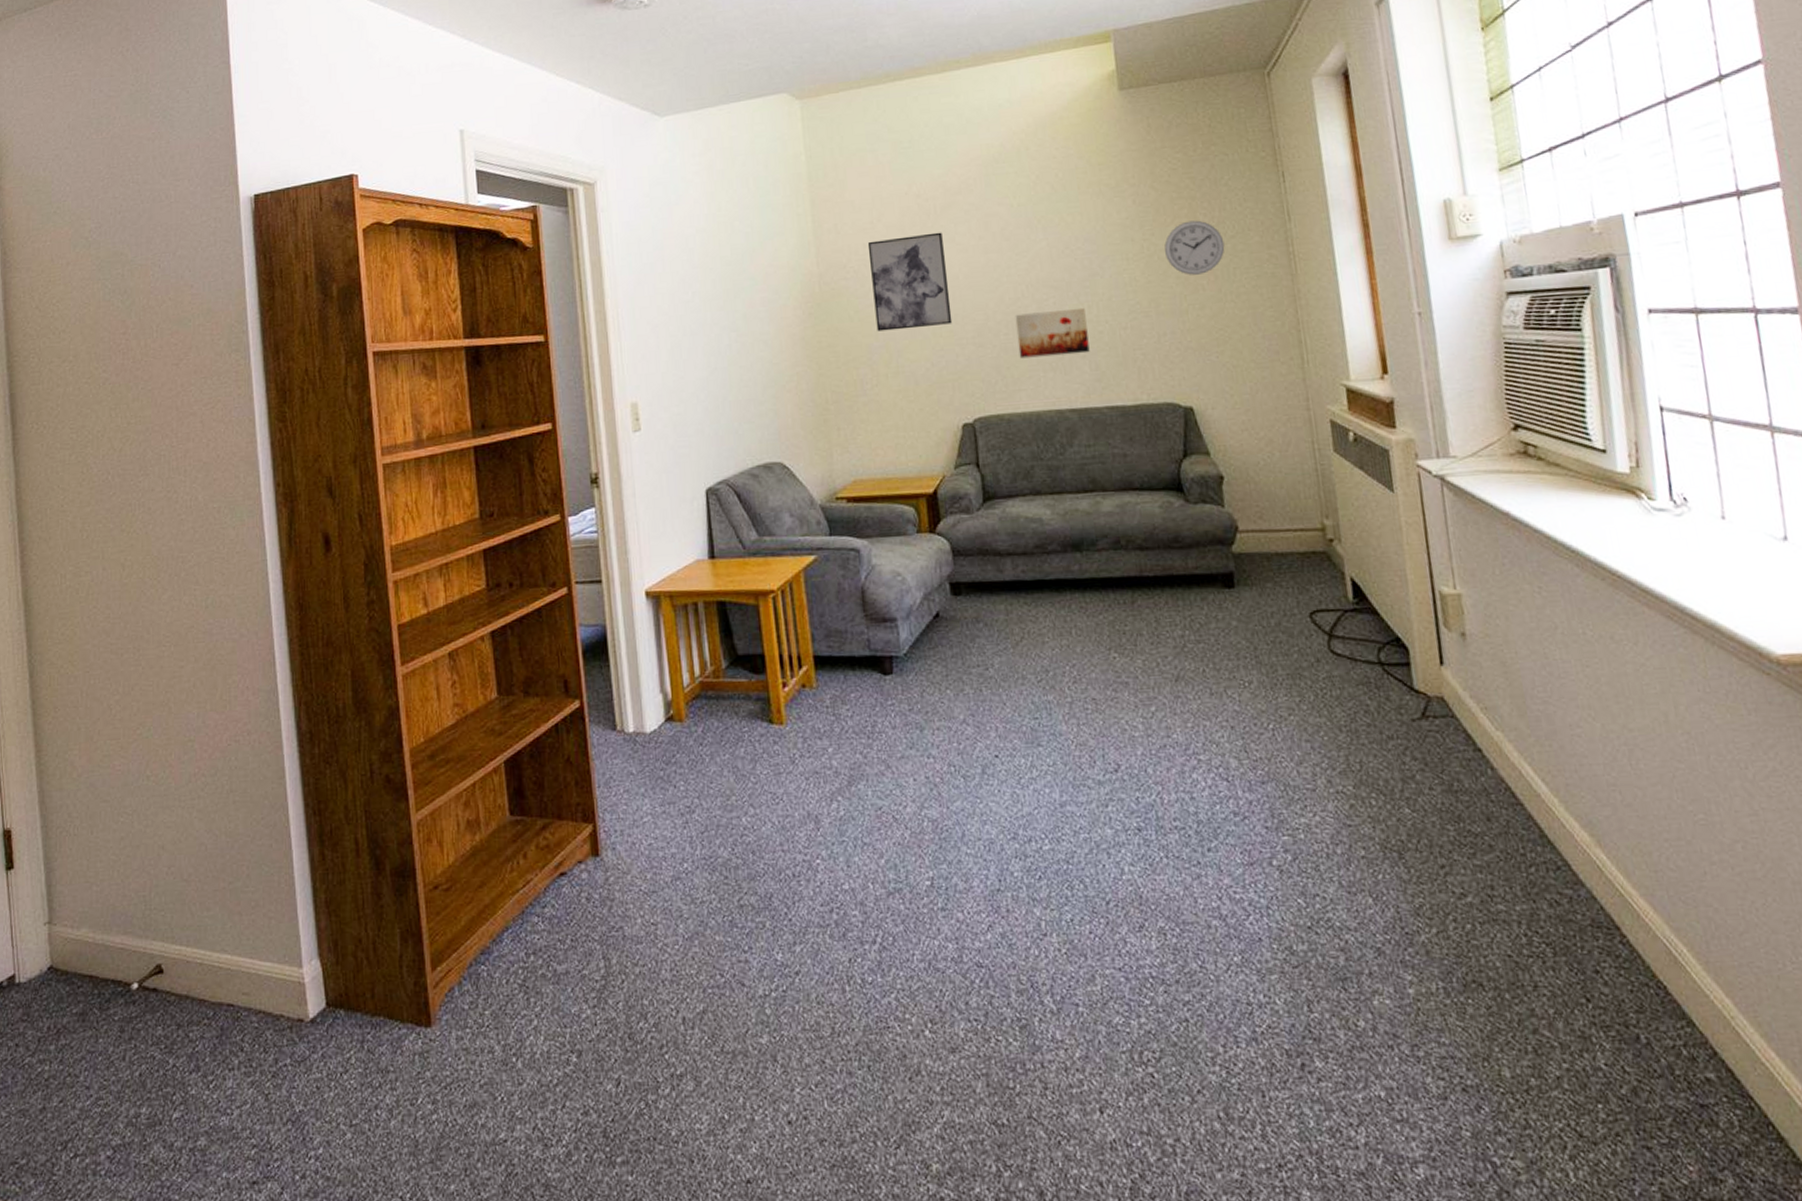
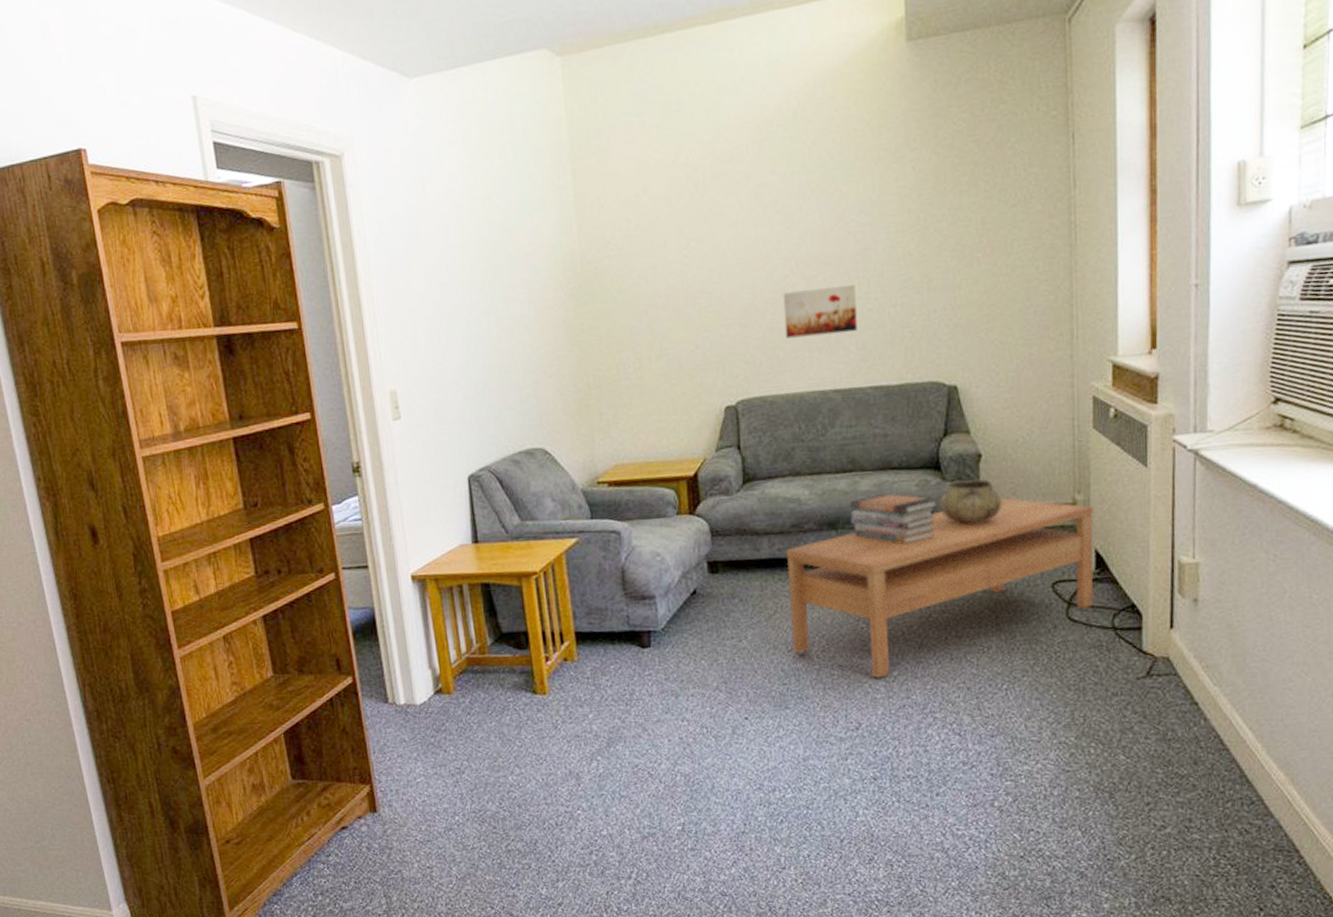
wall art: present [867,232,953,332] -> none [632,204,719,313]
coffee table: none [1030,521,1356,714] -> present [785,498,1094,678]
book stack: none [1094,515,1185,568] -> present [850,493,939,544]
wall clock: present [1164,220,1225,275] -> none [941,187,1005,248]
decorative bowl: none [1184,501,1250,549] -> present [939,478,1003,525]

